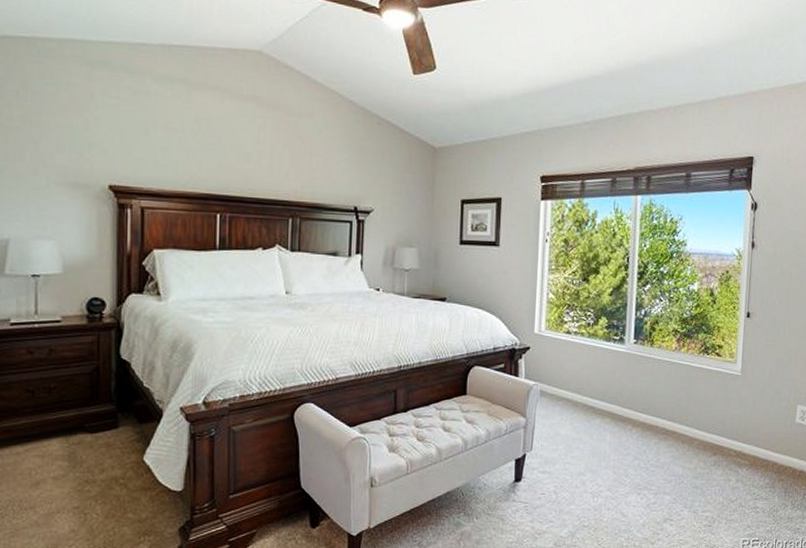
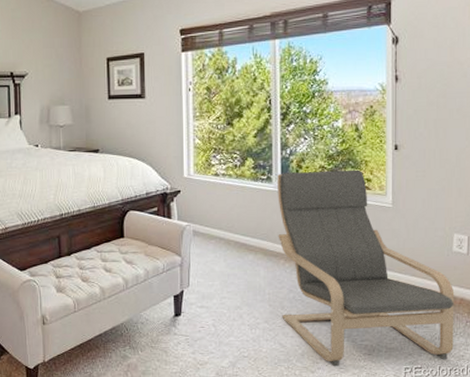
lounge chair: none [625,334,795,538] -> present [277,169,455,367]

